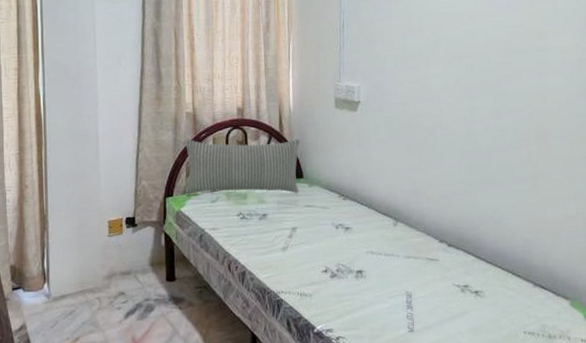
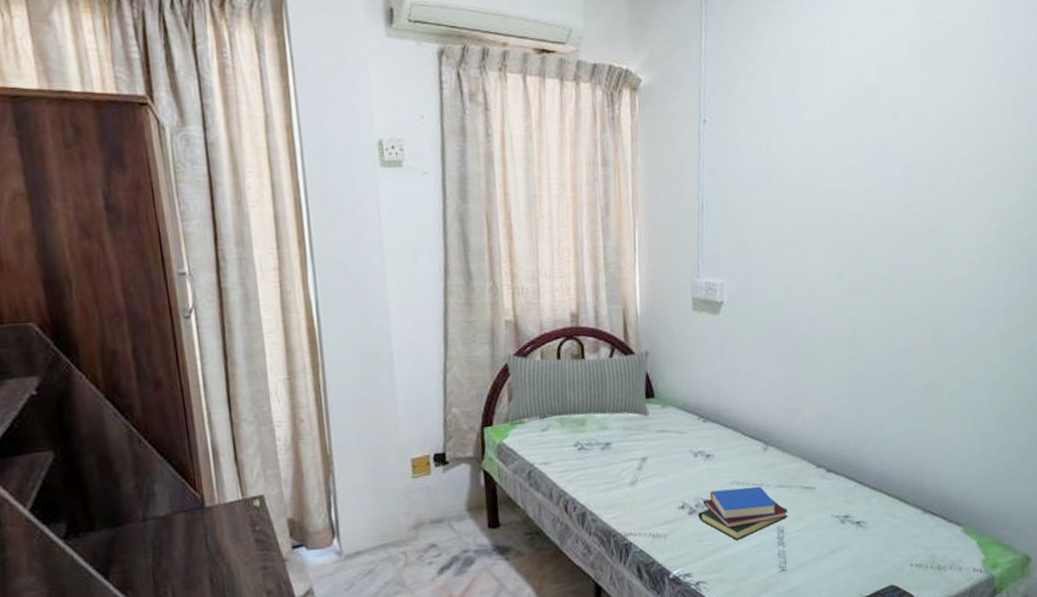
book: none [338,256,415,302] -> present [698,486,788,541]

